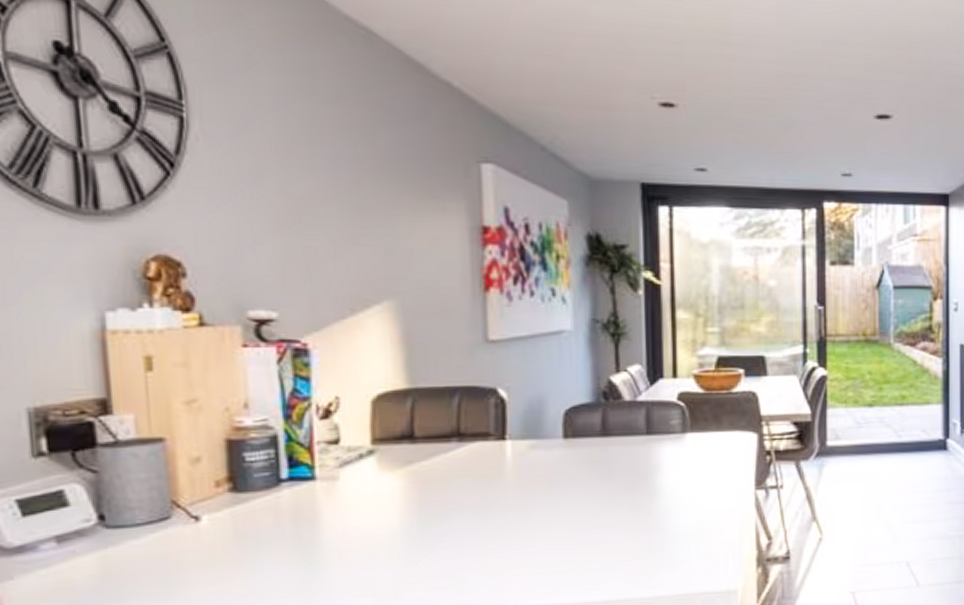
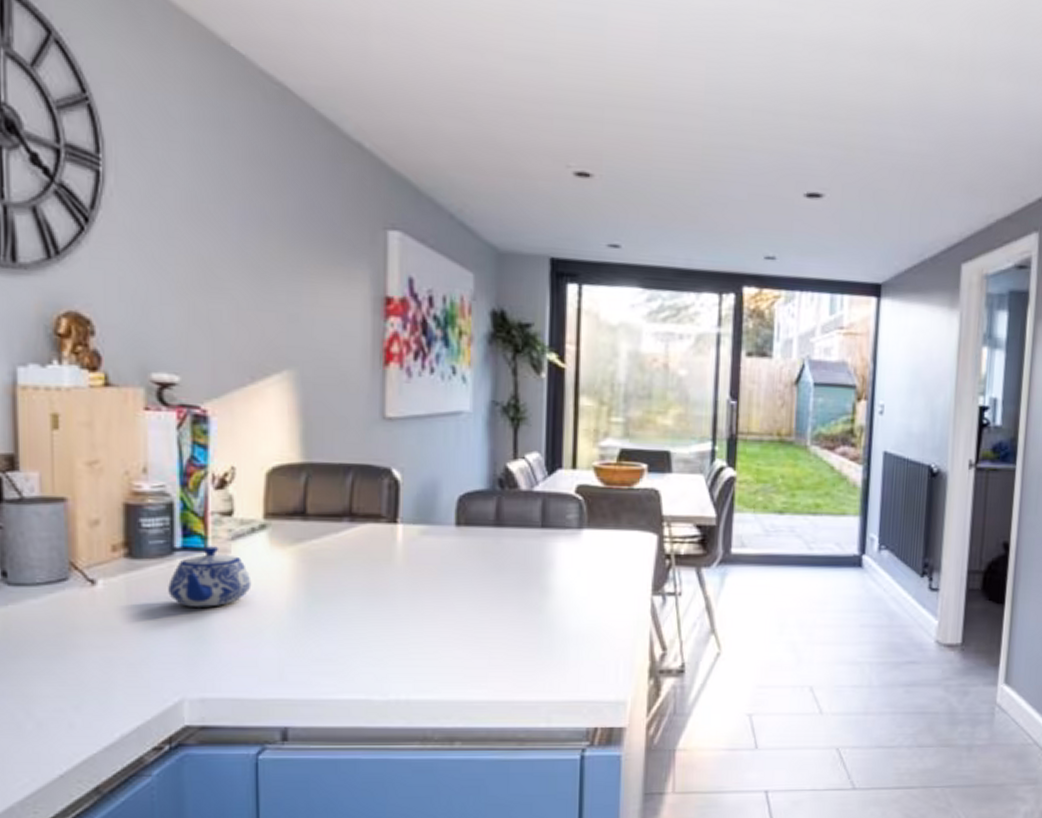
teapot: none [276,474,362,535] -> present [168,546,252,607]

